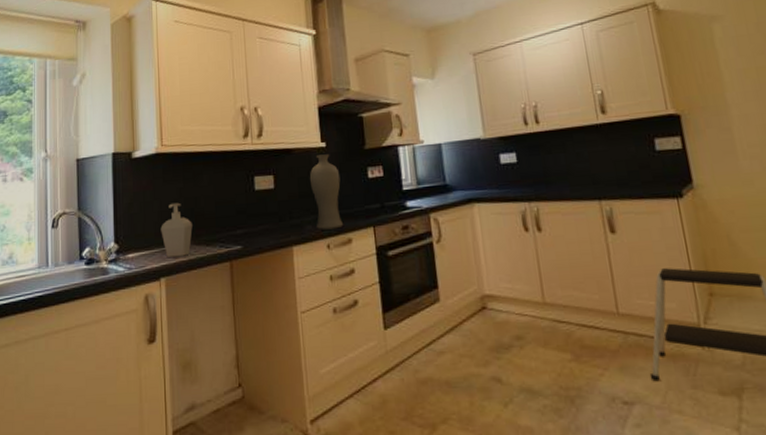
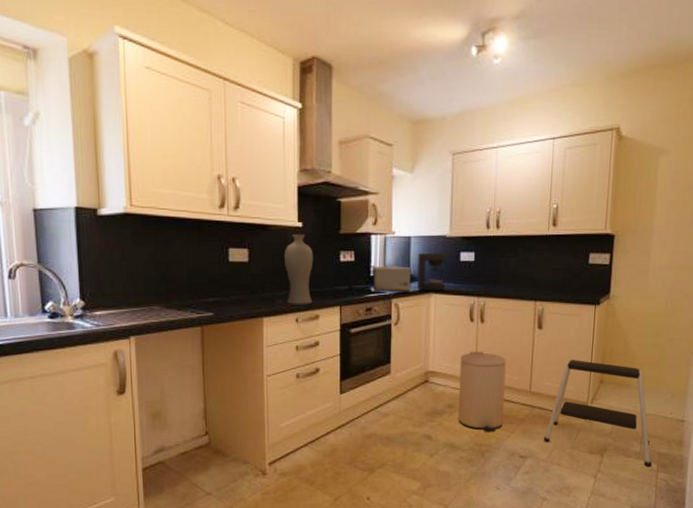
soap bottle: present [160,202,193,257] -> none [130,265,164,318]
toaster: none [404,175,450,209] -> present [372,265,412,294]
coffee maker: none [452,156,489,202] -> present [417,252,447,292]
pedal bin: none [520,266,591,371] -> present [458,351,506,433]

